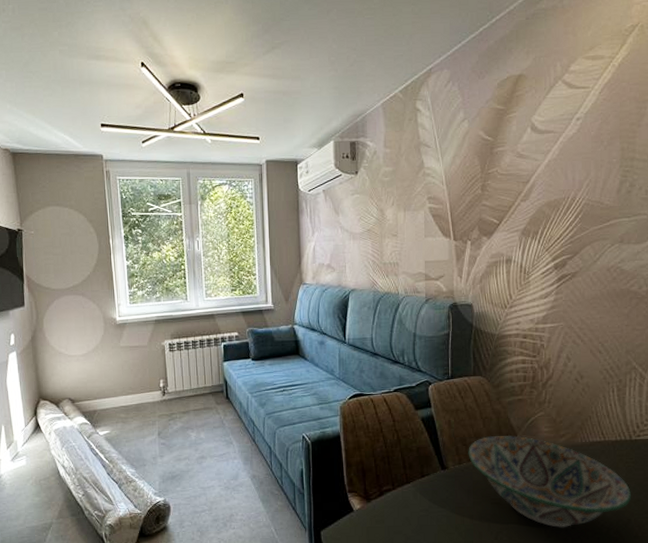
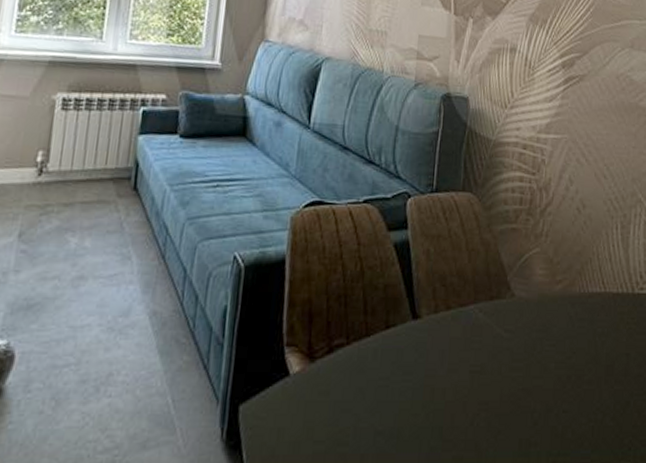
decorative bowl: present [468,435,632,528] -> none [447,274,632,412]

